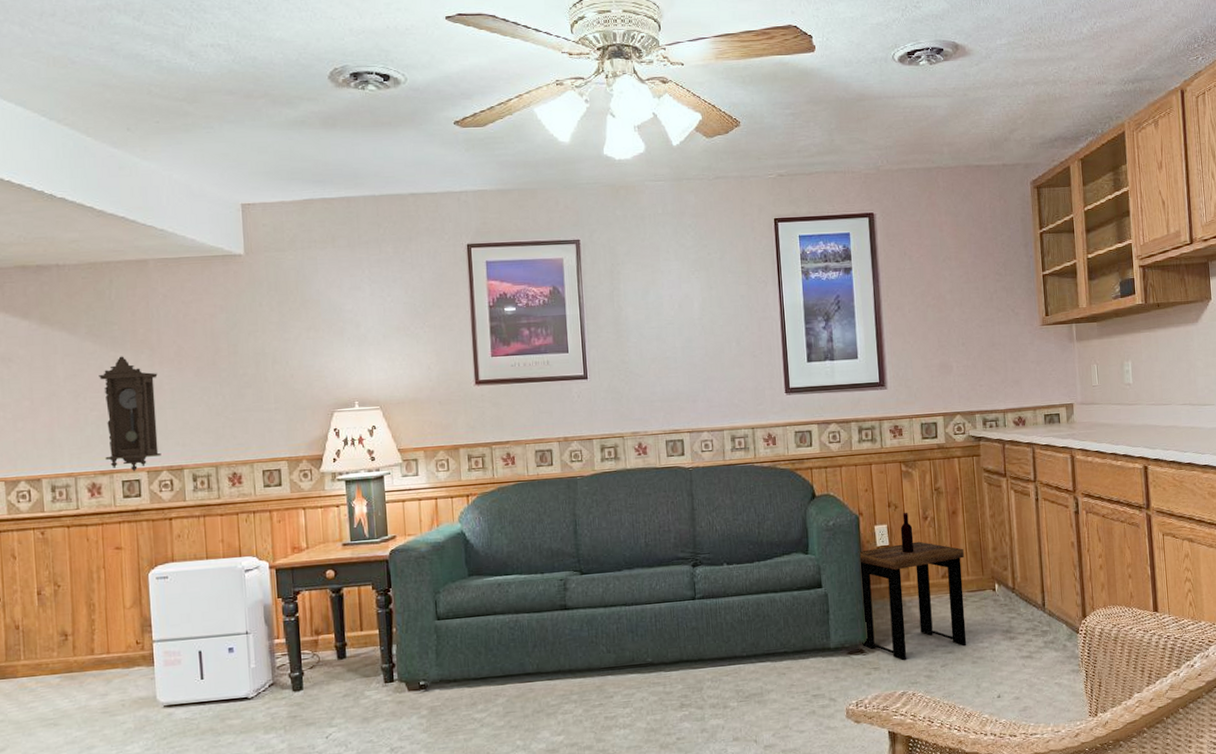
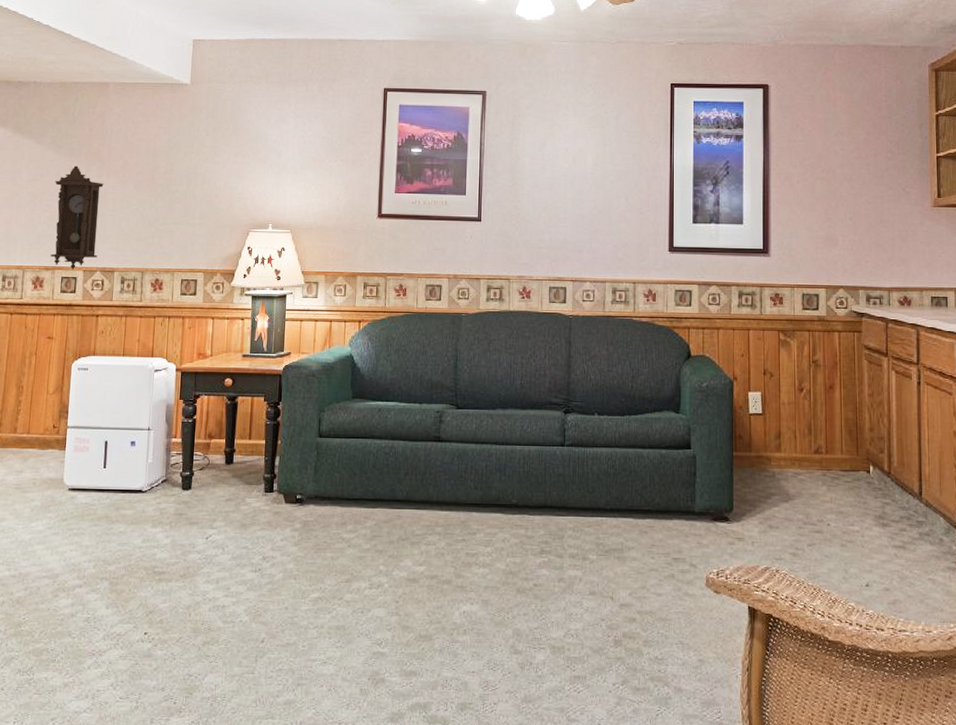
side table: present [858,512,967,661] -> none [727,381,839,535]

